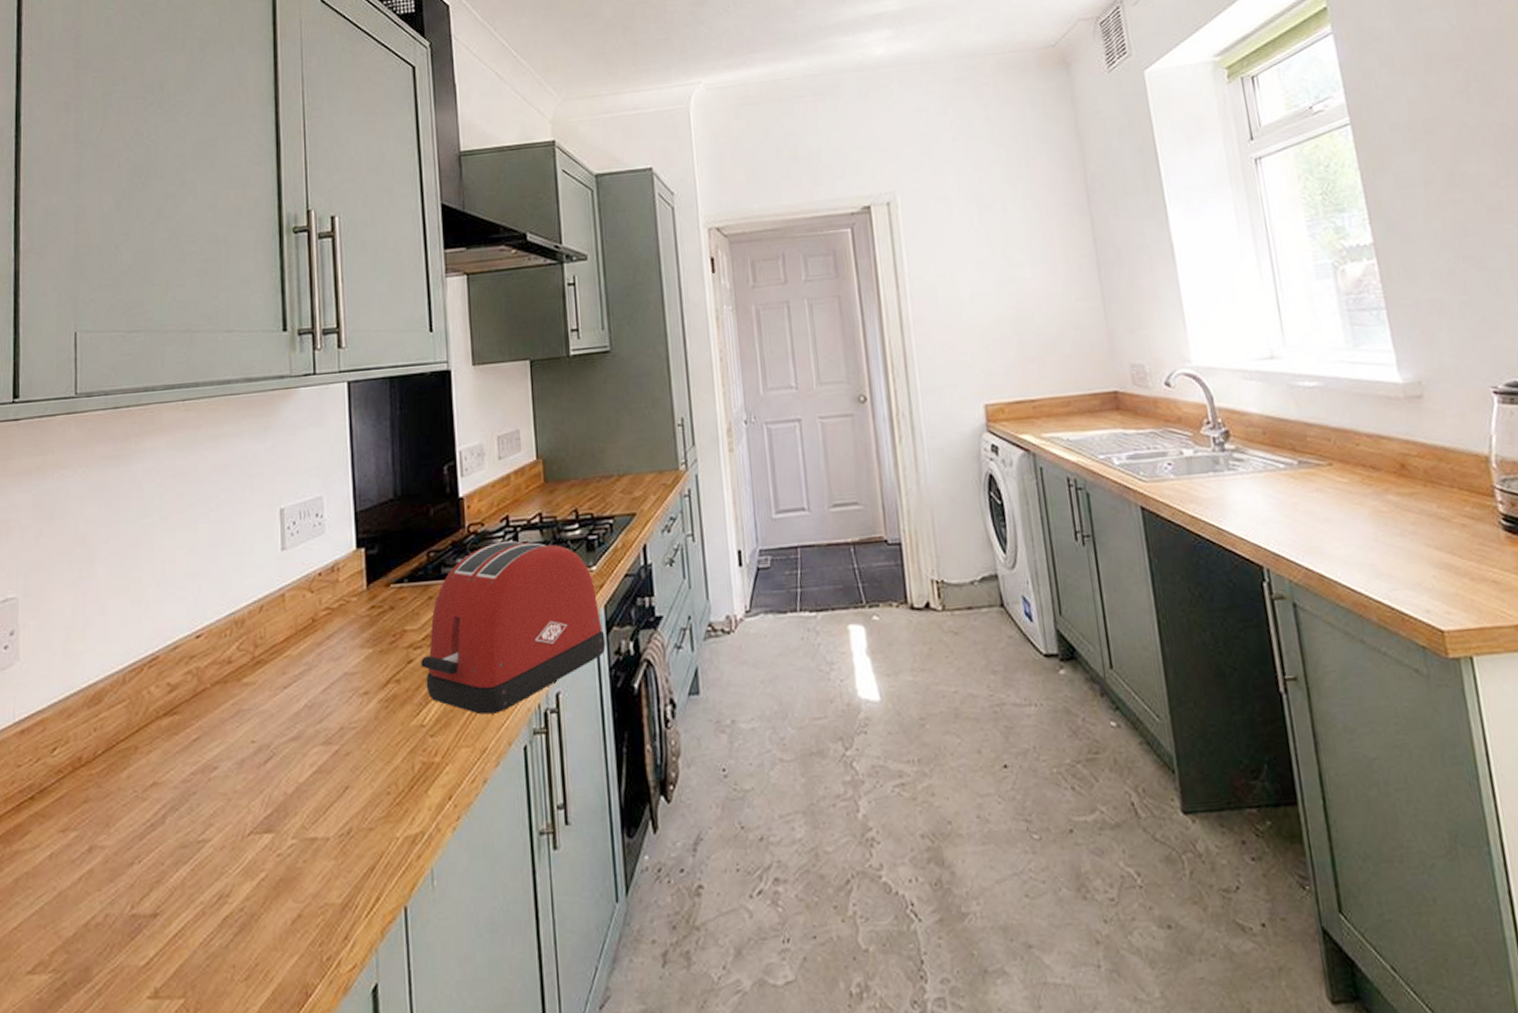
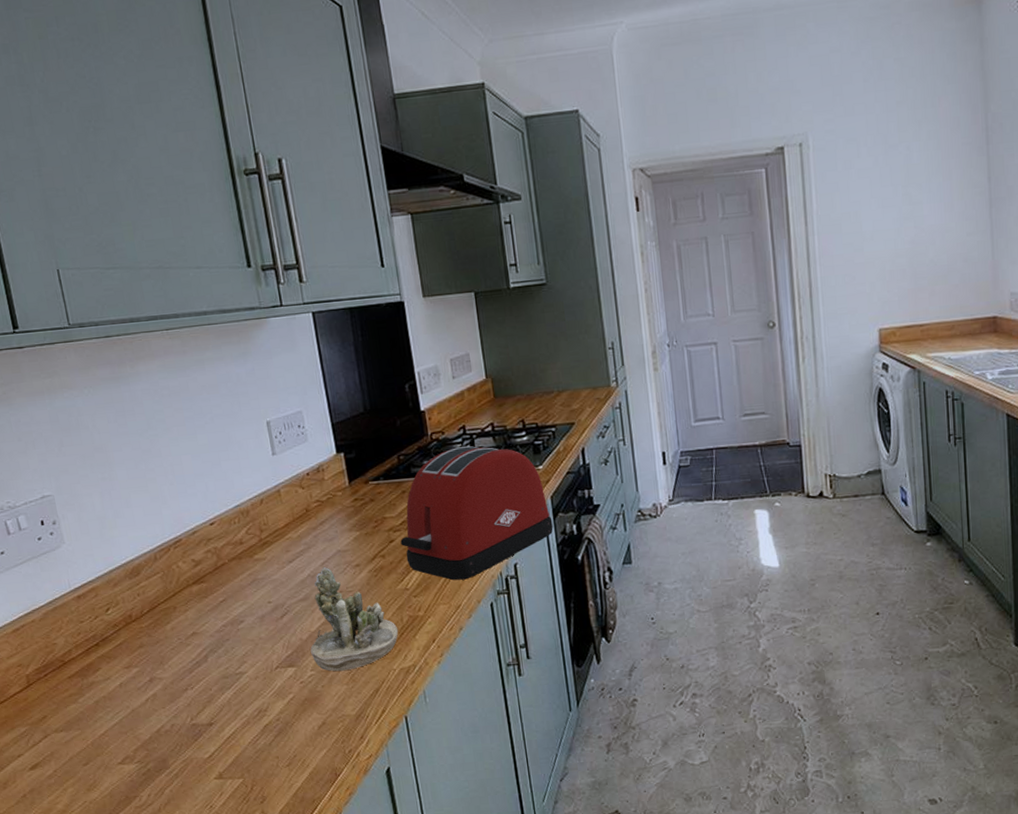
succulent planter: none [295,695,408,840] -> present [310,567,399,672]

